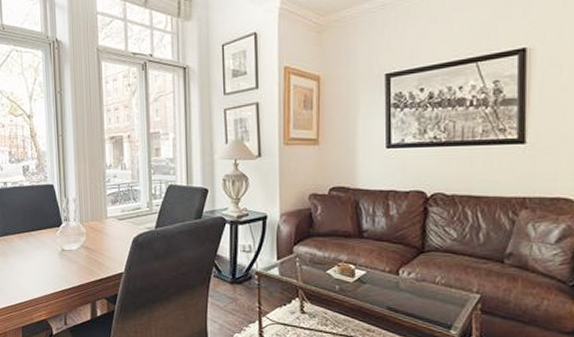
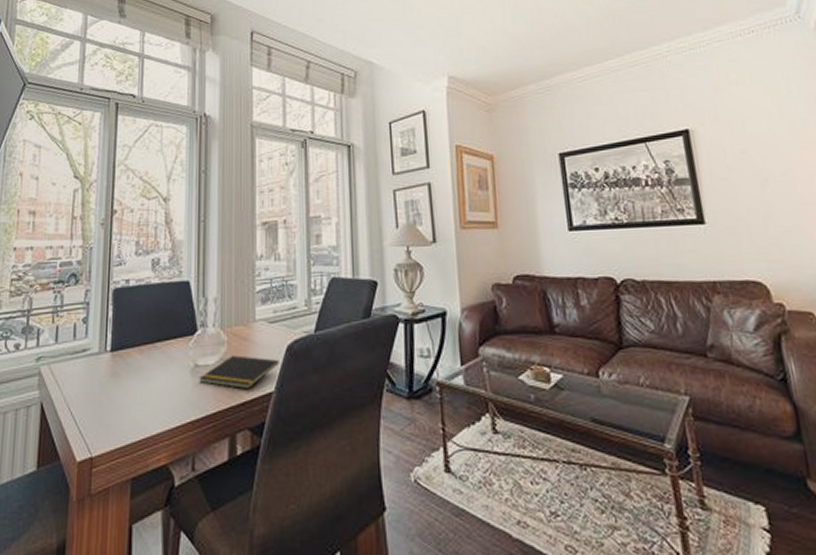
notepad: none [66,244,127,270] -> present [199,355,279,390]

